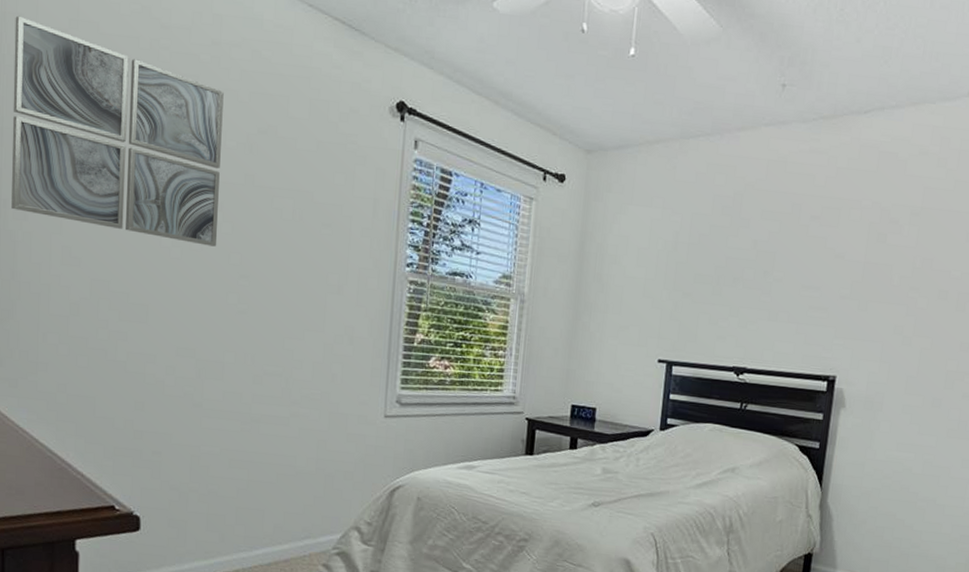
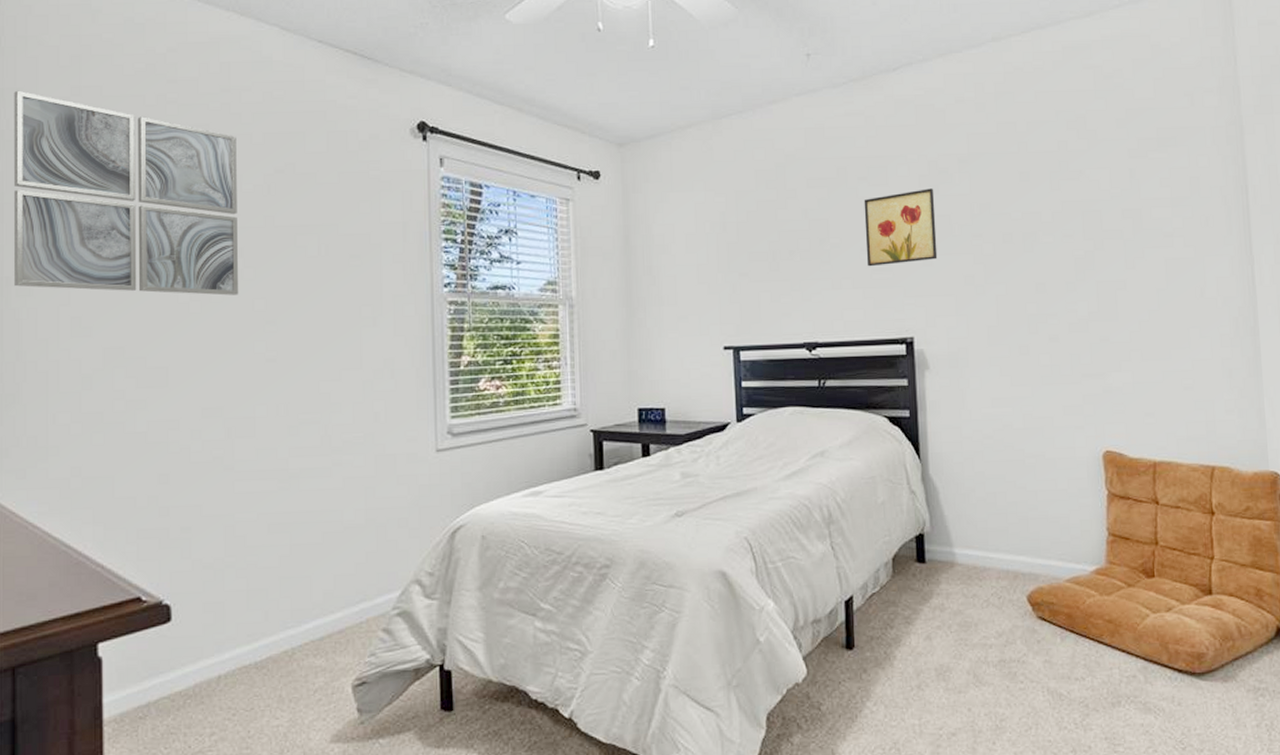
wall art: none [805,236,882,306] -> present [863,188,938,267]

